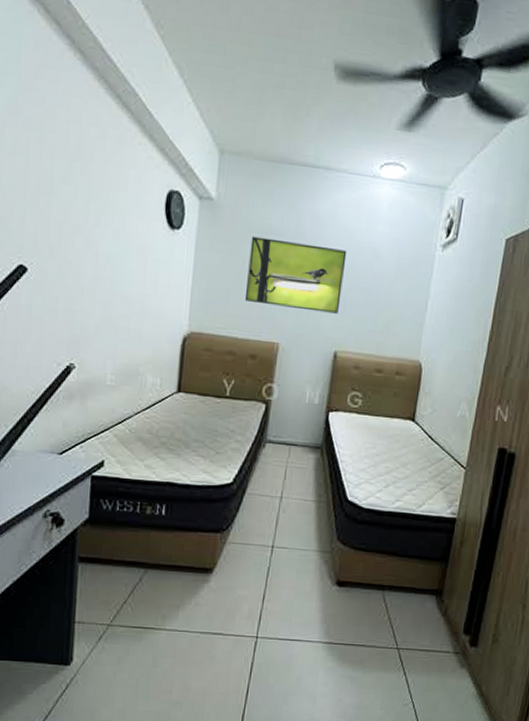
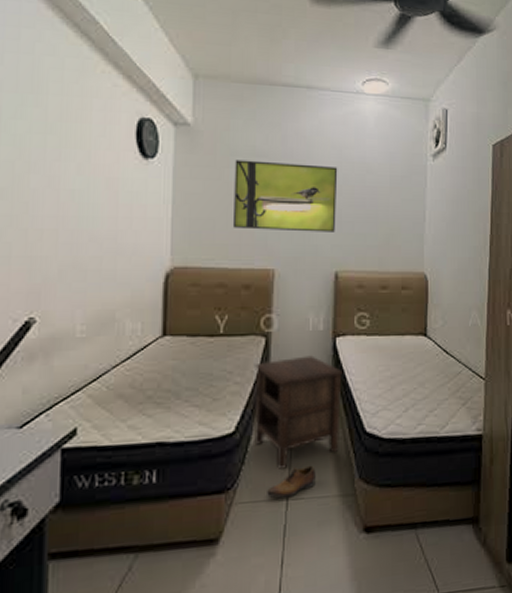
nightstand: none [248,425,333,521] -> present [254,355,344,469]
shoe: none [256,521,300,545] -> present [267,465,316,499]

